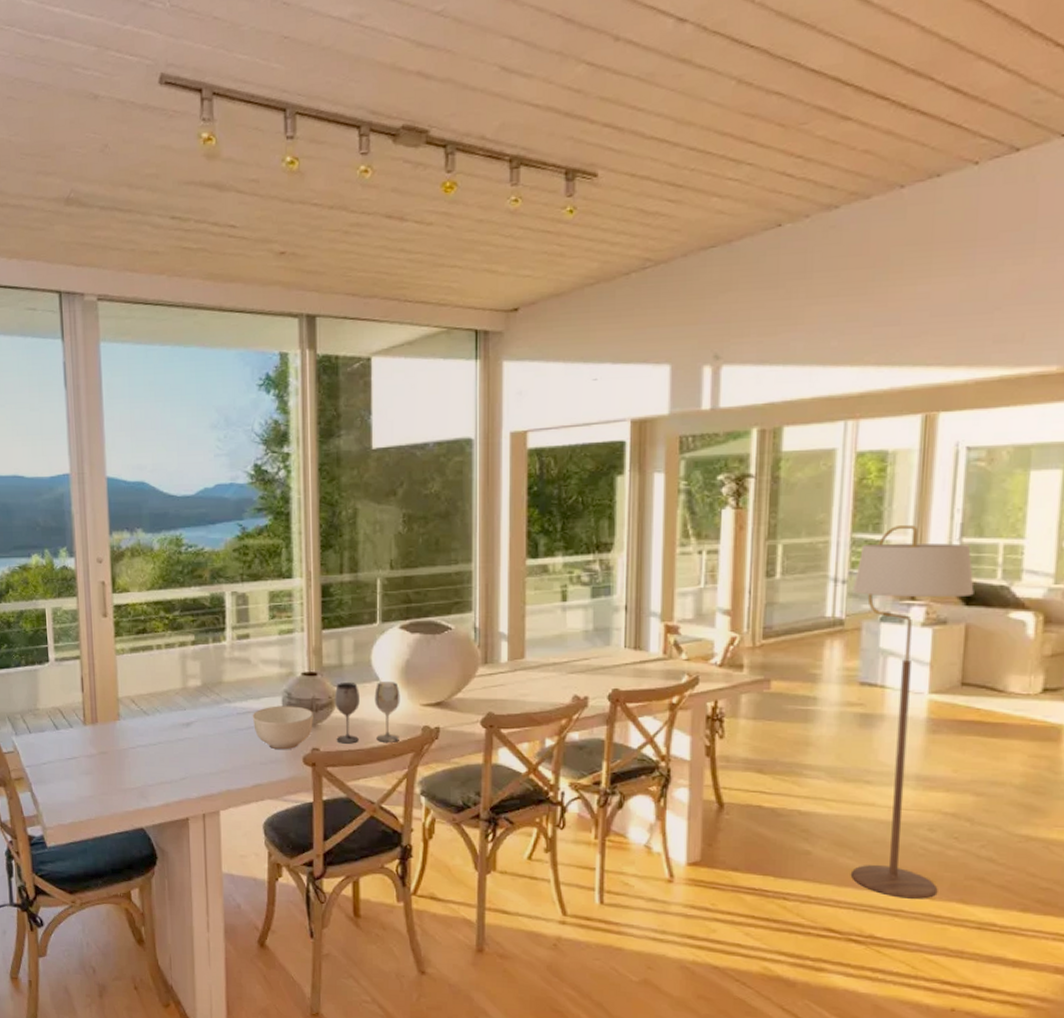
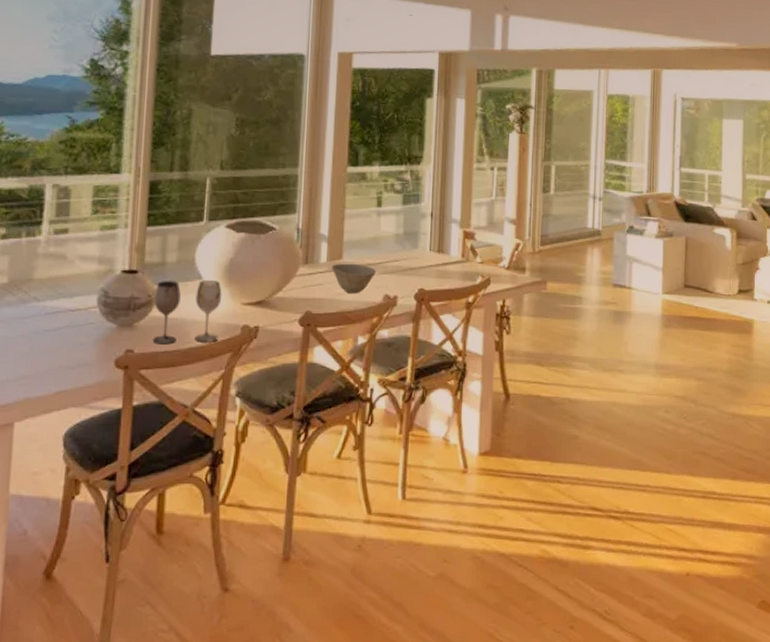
bowl: present [252,706,314,750] -> none [62,305,132,352]
bowl: none [513,662,563,695] -> present [331,263,376,294]
floor lamp: present [851,525,975,899] -> none [607,155,690,474]

